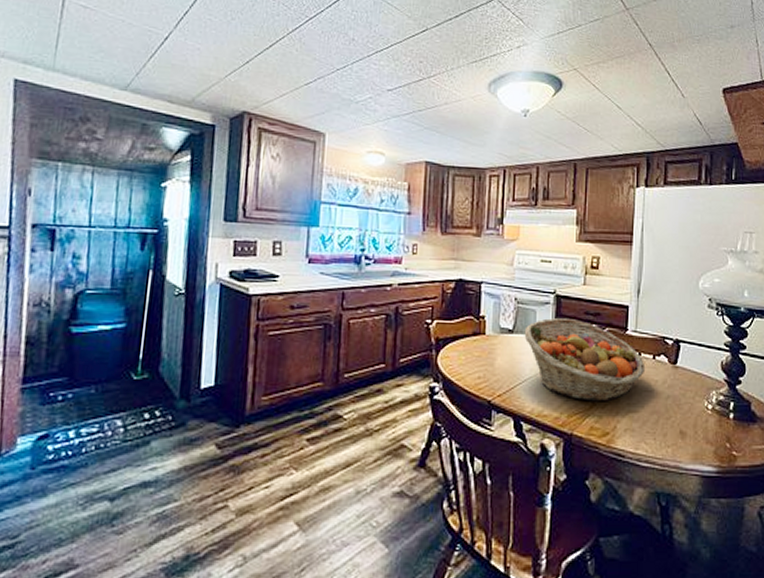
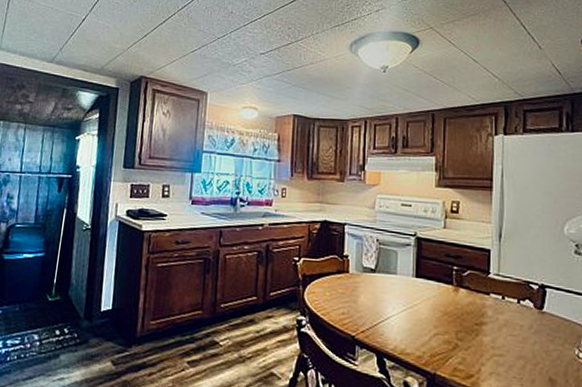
fruit basket: present [524,318,646,402] -> none [386,259,510,344]

